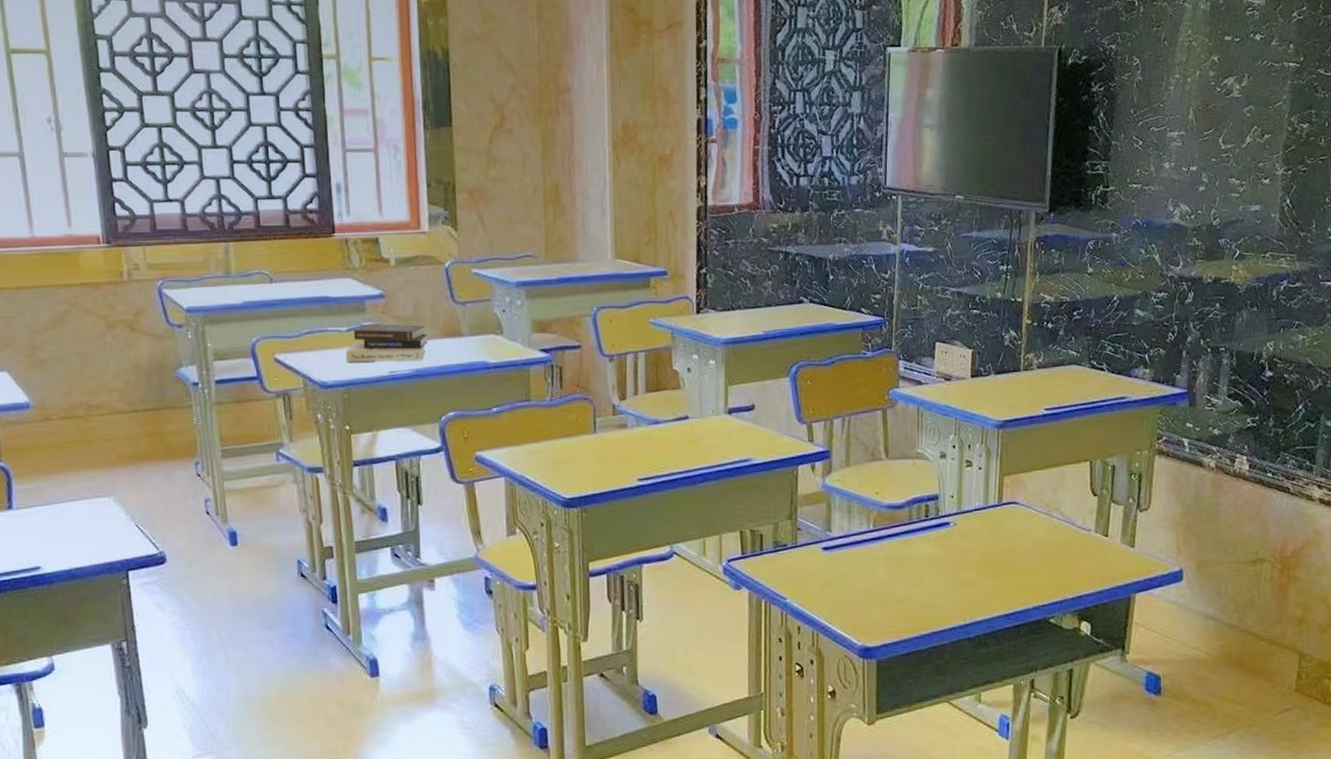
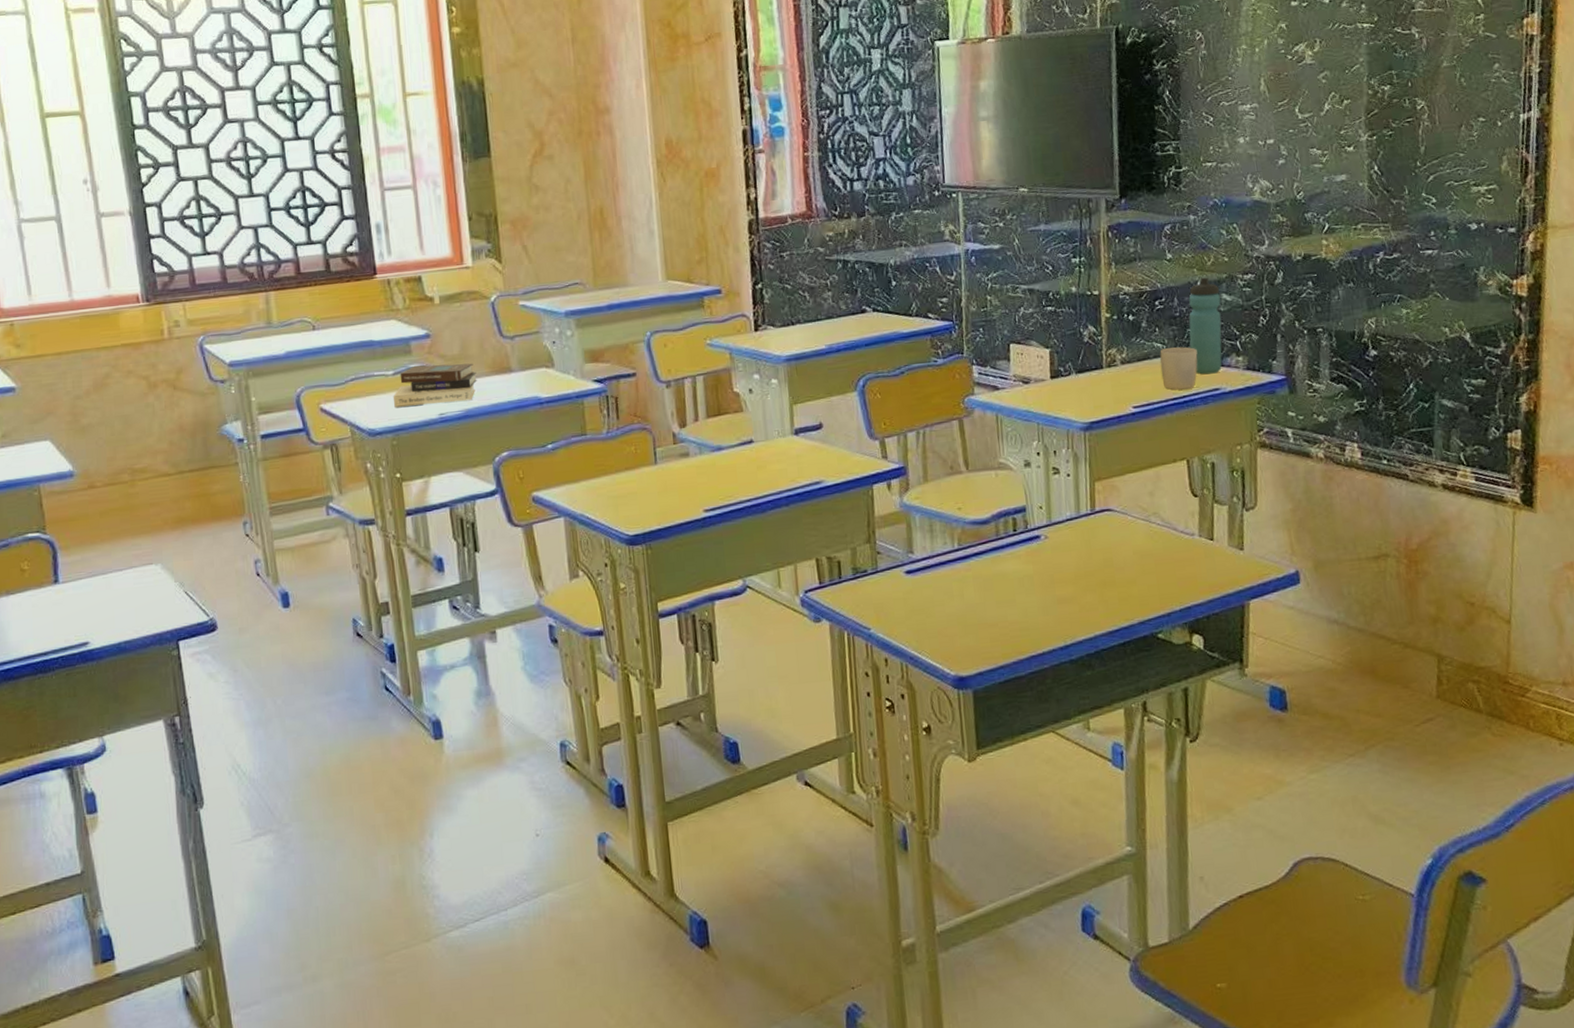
mug: none [1073,356,1109,396] -> present [1160,346,1198,390]
water bottle: none [1102,292,1134,383] -> present [1188,277,1222,375]

